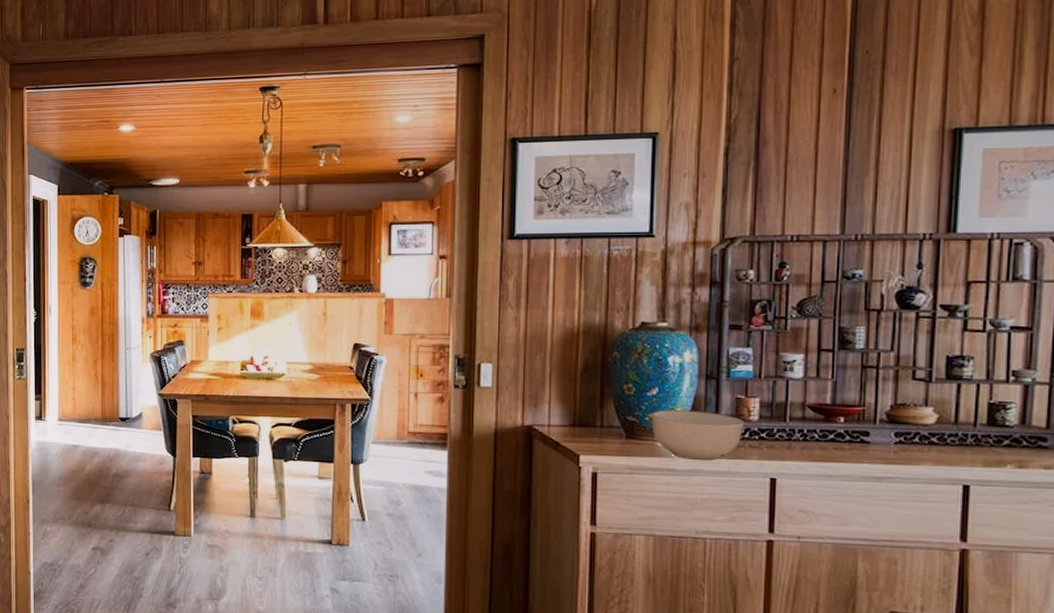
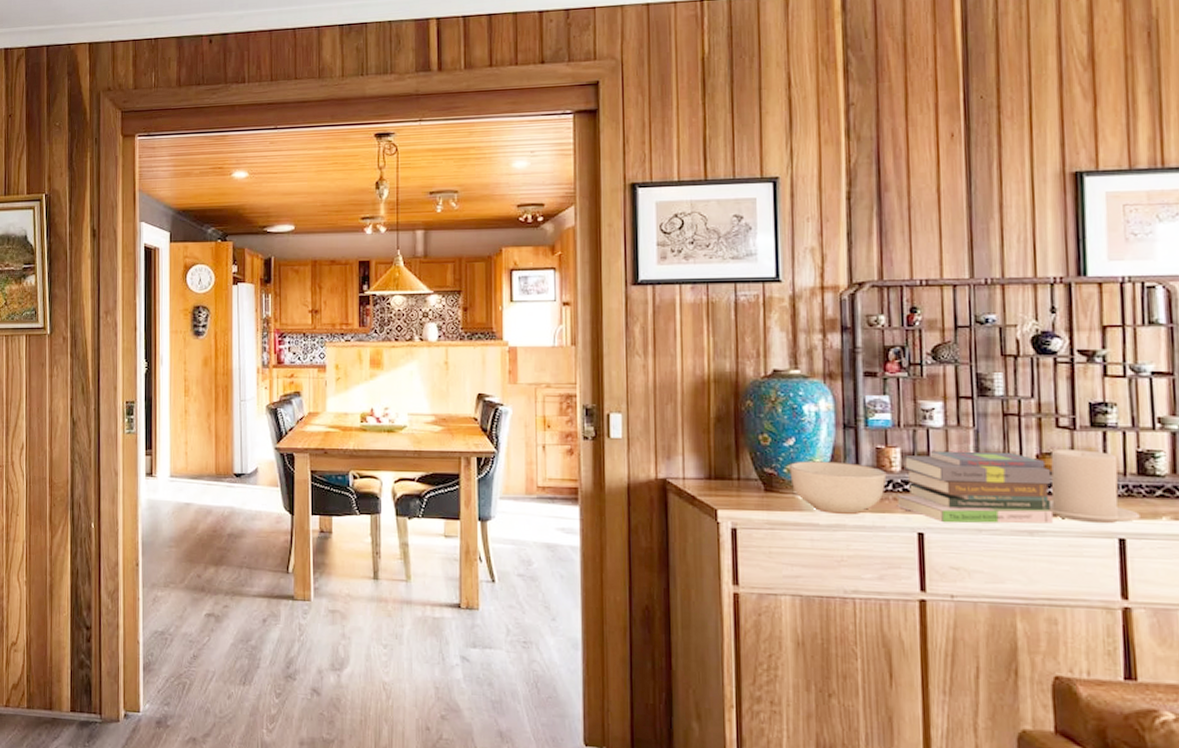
books: none [752,402,904,471] -> present [896,452,1054,524]
candle: none [898,401,986,472] -> present [1048,450,1140,524]

